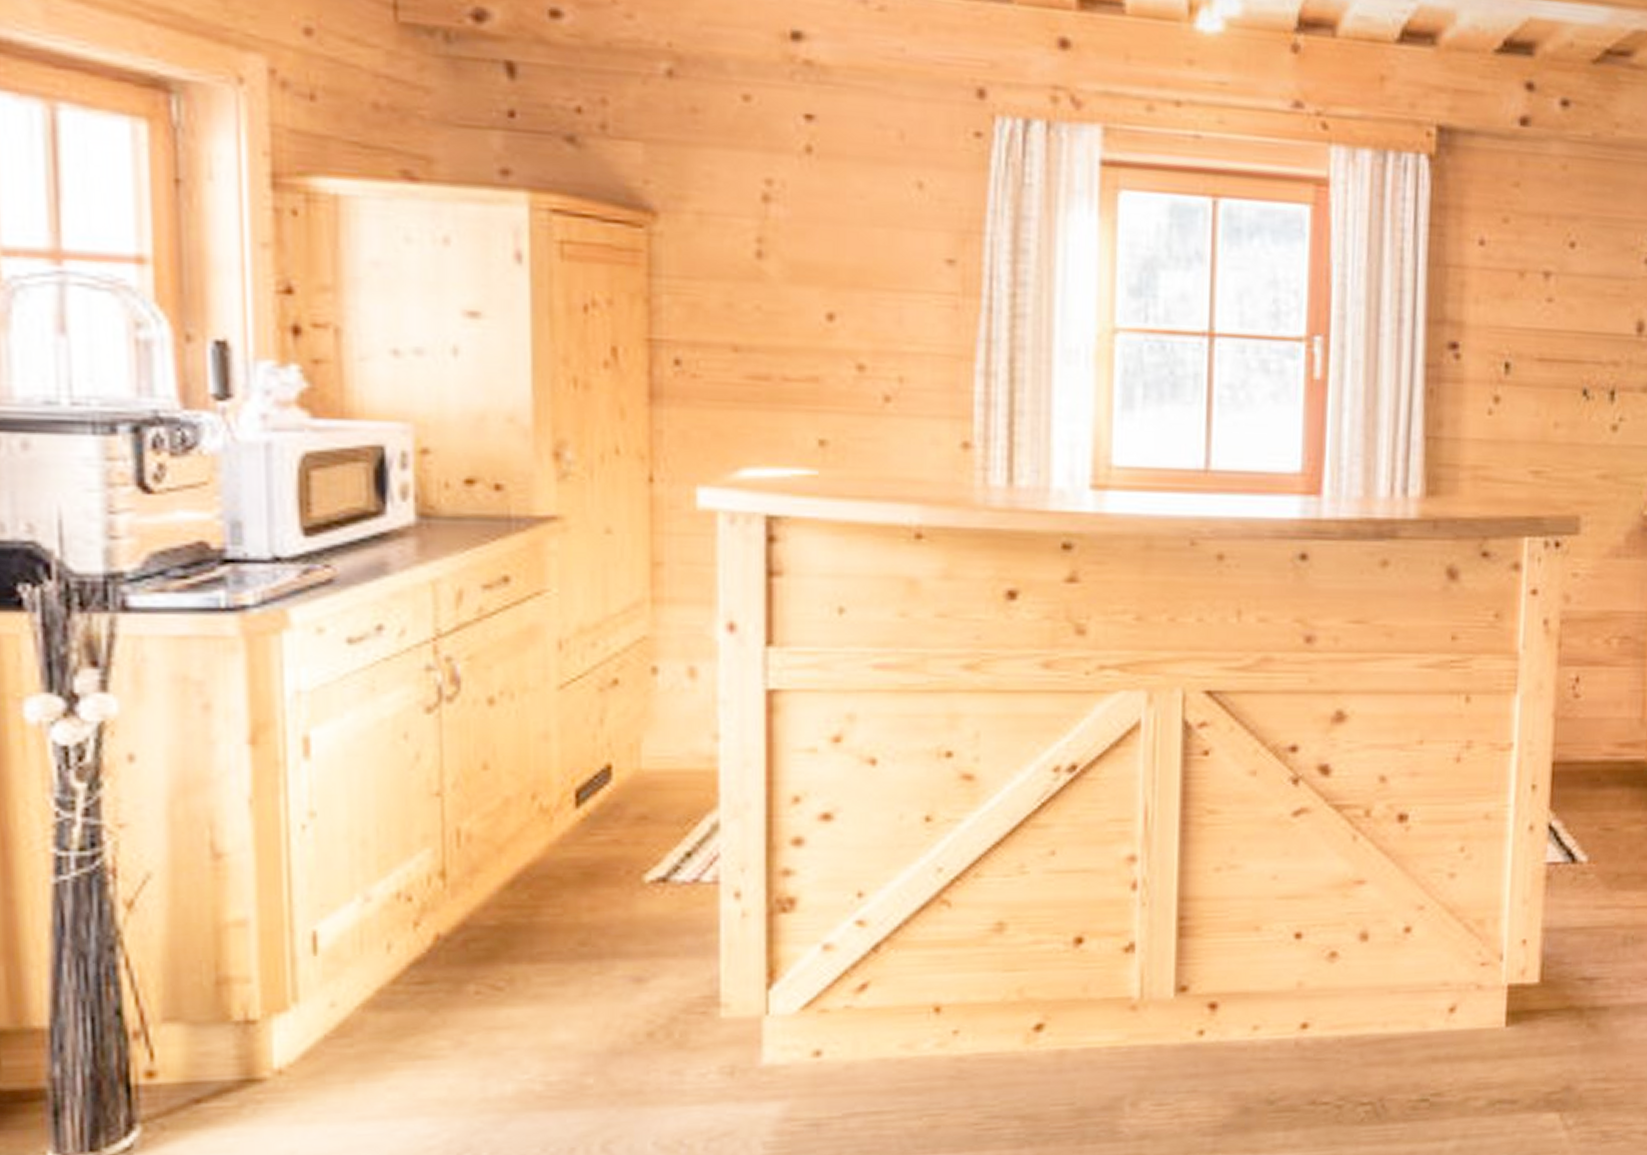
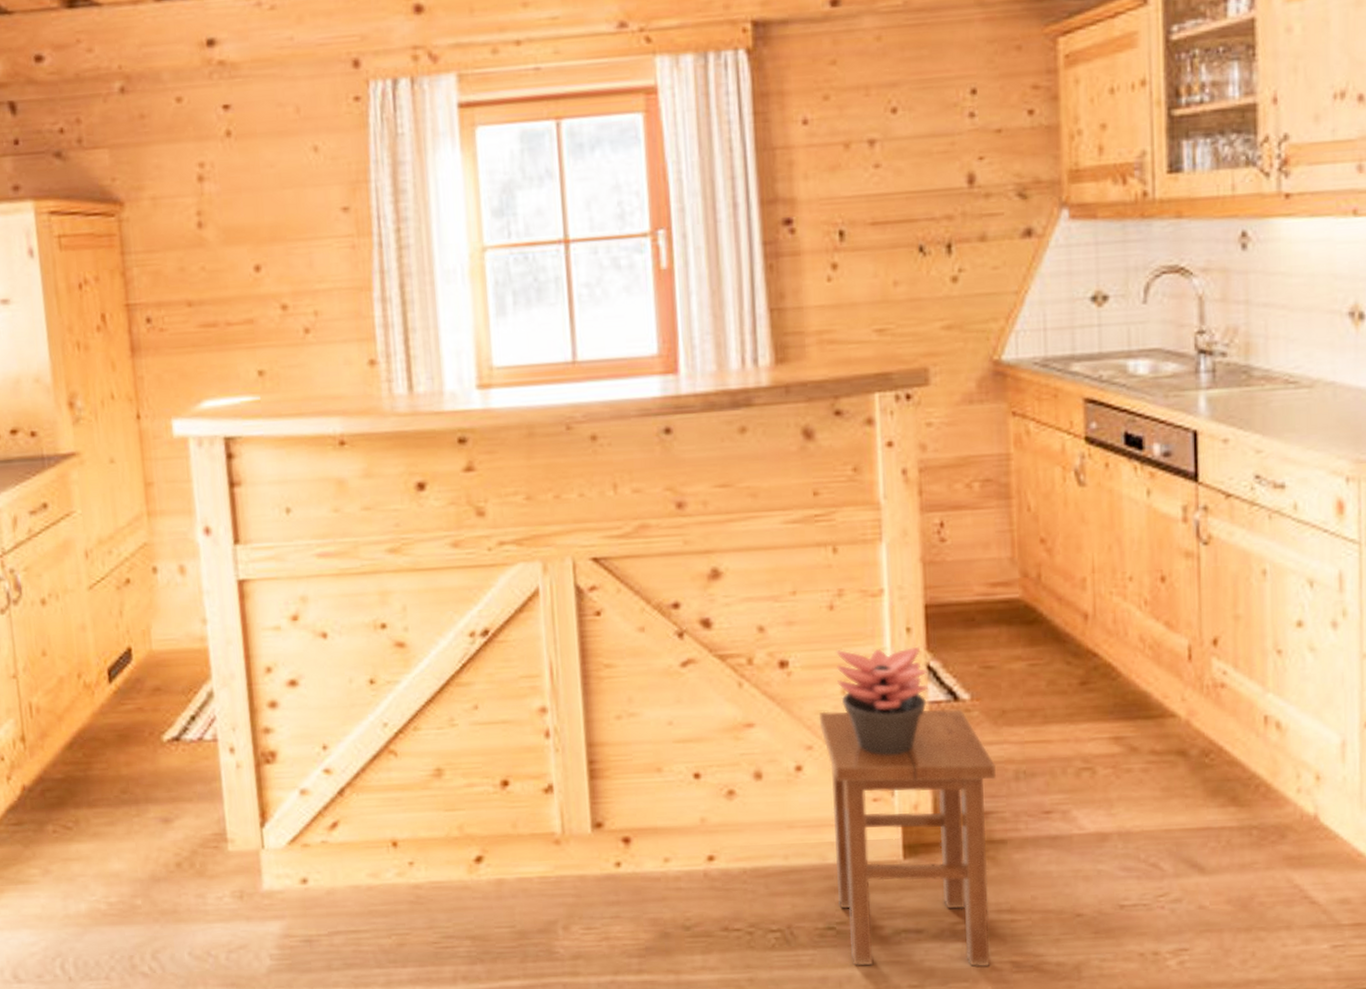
stool: none [1433,869,1607,1140] -> present [818,708,997,967]
succulent plant: none [1457,805,1548,918] -> present [835,647,928,755]

